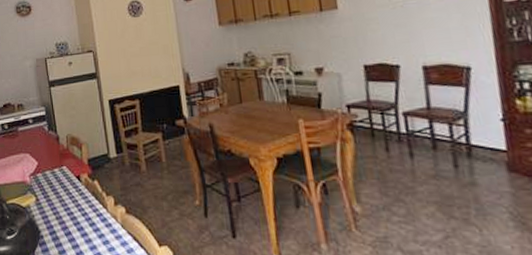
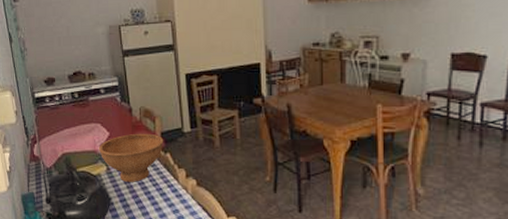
bowl: none [28,161,91,213] -> present [99,133,164,182]

